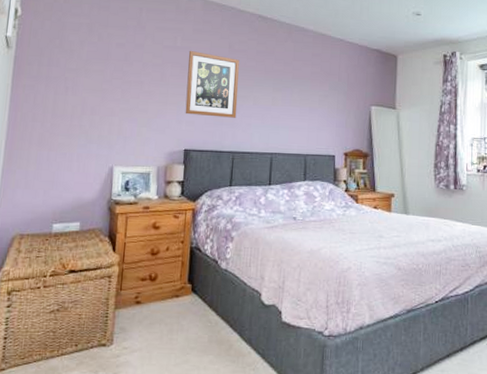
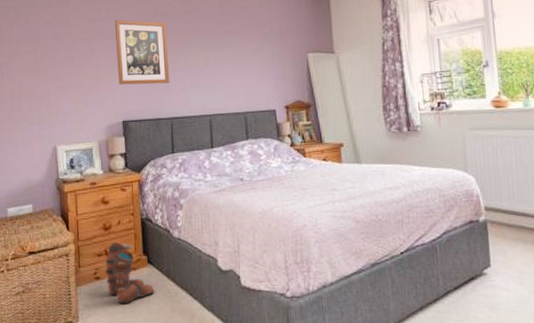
boots: none [147,268,194,331] -> present [105,242,154,305]

